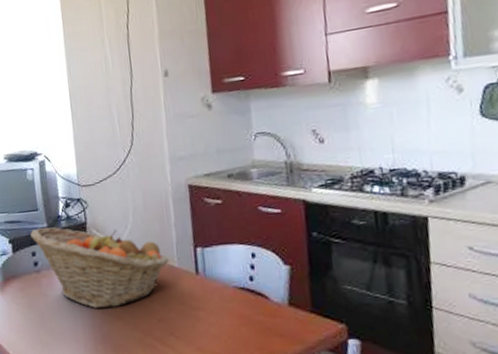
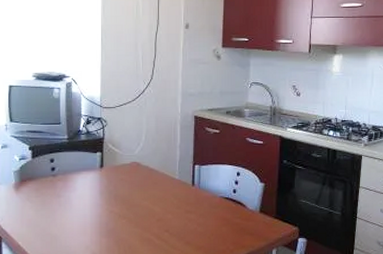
fruit basket: present [30,227,169,308] -> none [51,138,171,208]

